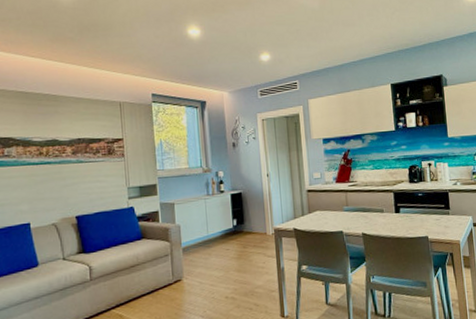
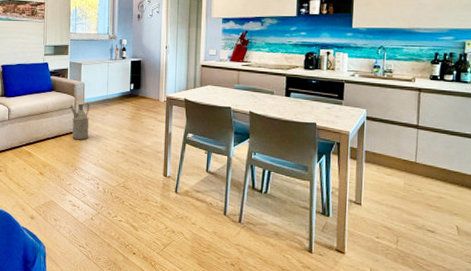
watering can: none [165,246,192,292] -> present [70,102,90,140]

